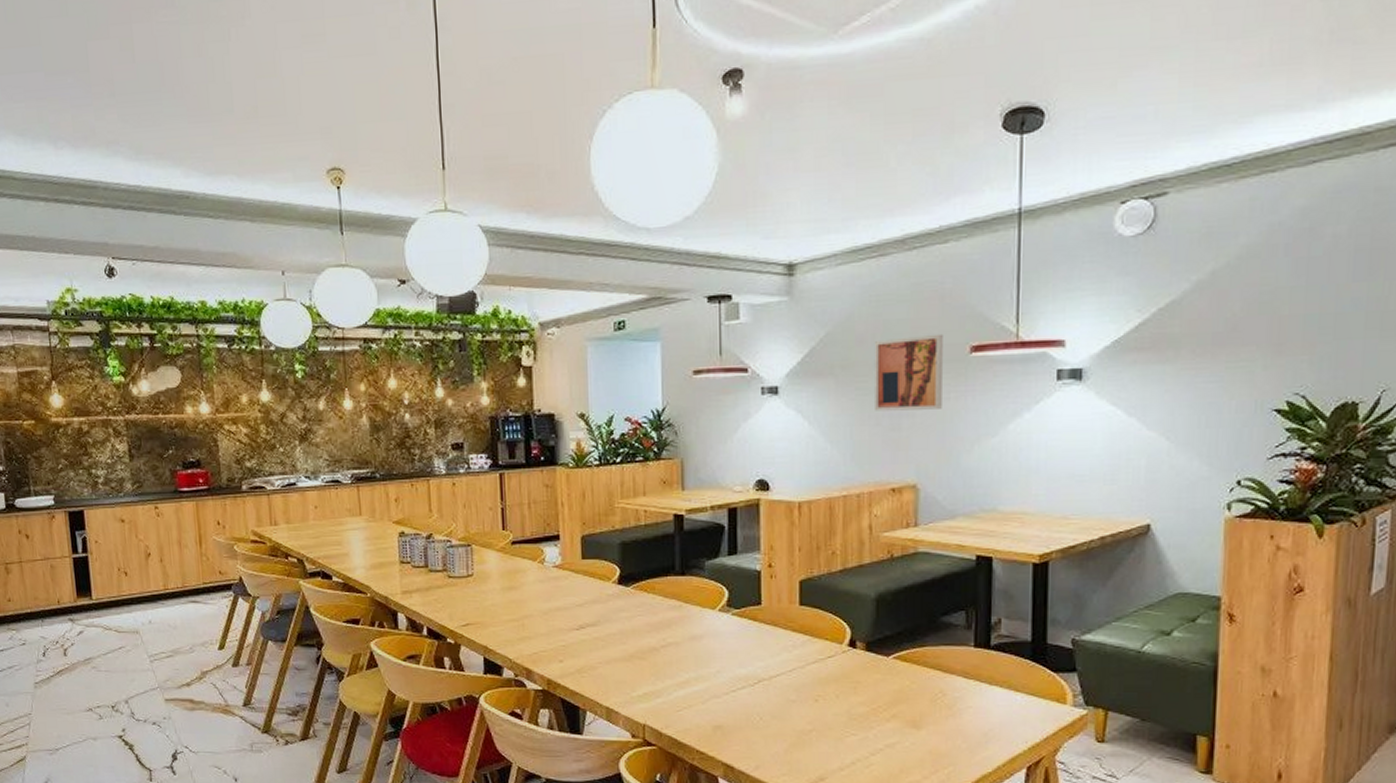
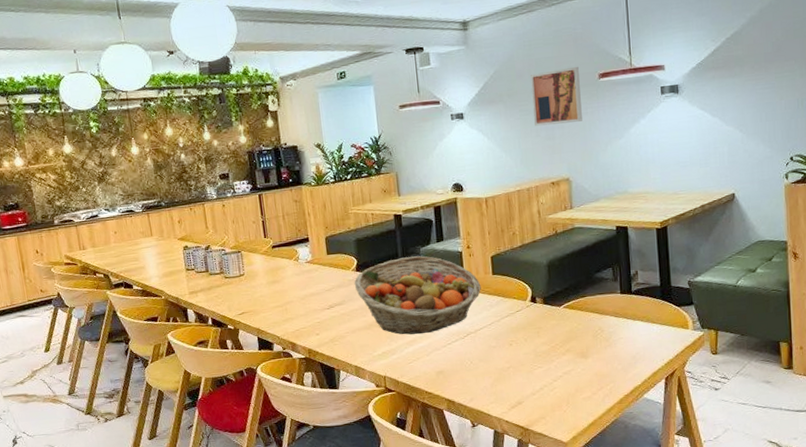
fruit basket: none [614,571,783,675] -> present [354,256,481,335]

